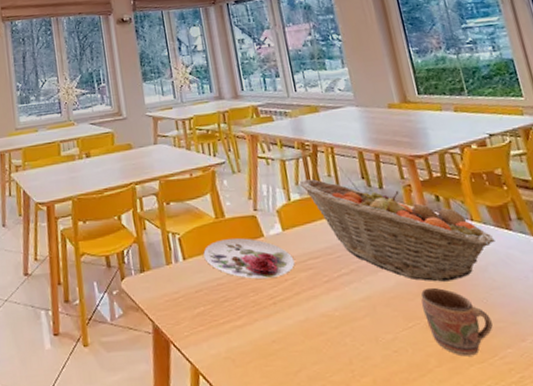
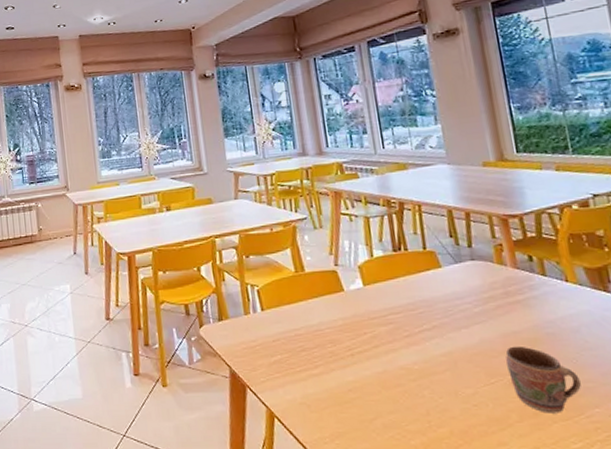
plate: present [203,238,295,279] -> none [282,291,375,331]
fruit basket: present [298,179,495,282] -> none [382,236,591,341]

